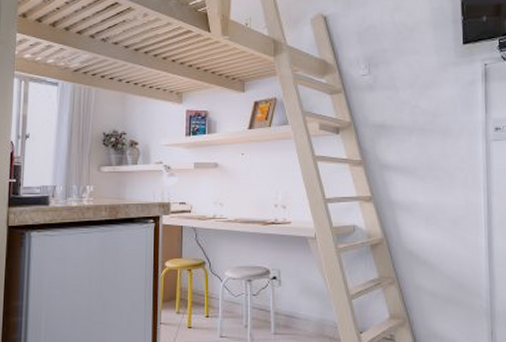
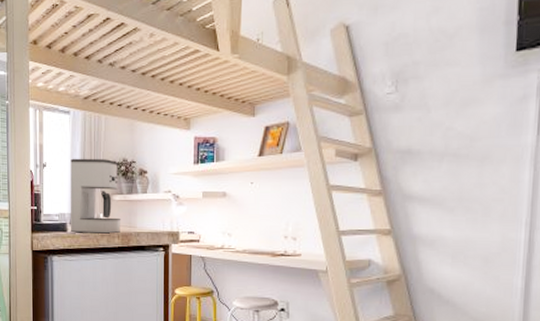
coffee maker: none [52,129,110,206] -> present [70,158,122,234]

